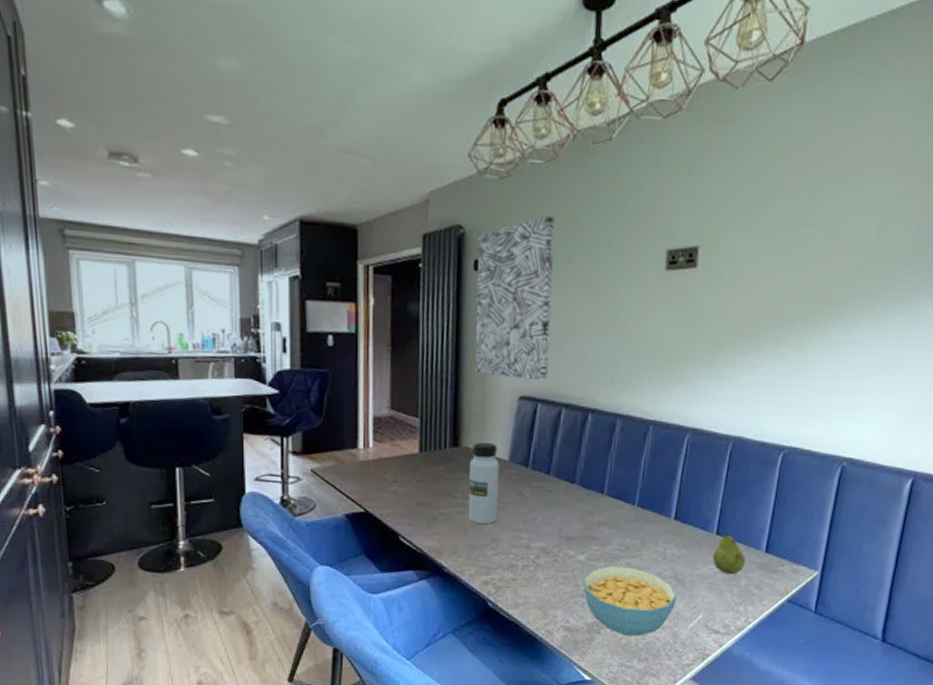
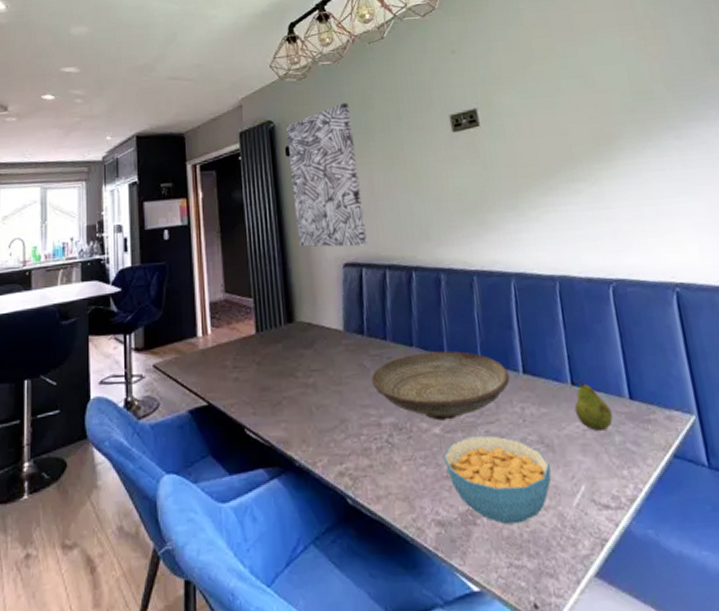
water bottle: present [468,442,500,524] -> none [305,313,342,404]
decorative bowl: none [528,490,661,551] -> present [371,350,510,421]

